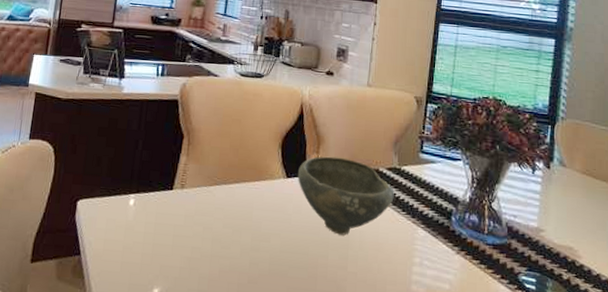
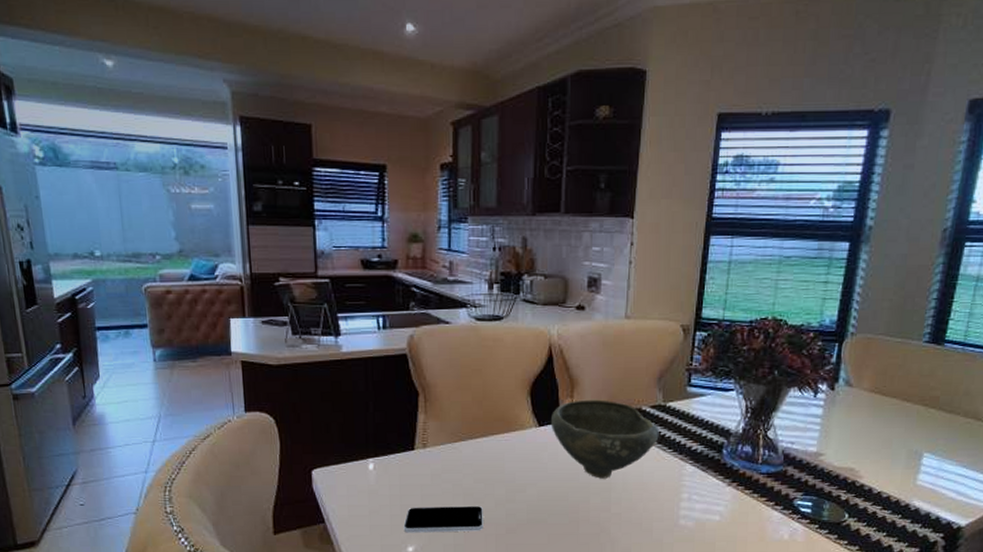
smartphone: none [152,247,229,278] -> present [403,506,483,533]

